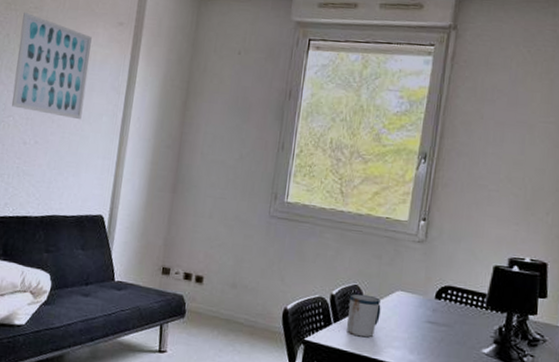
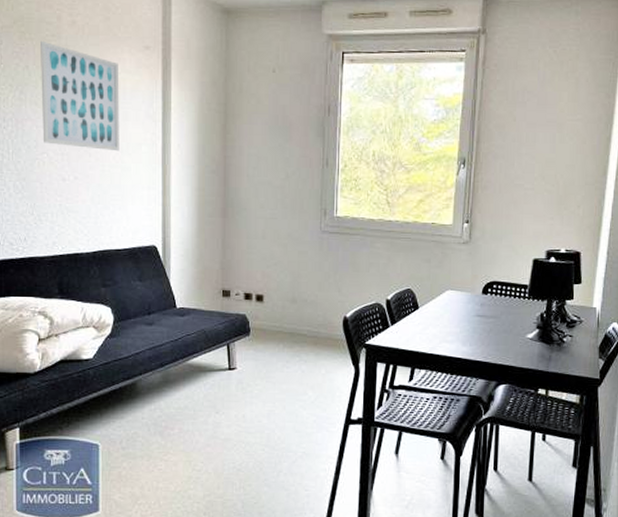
mug: present [347,293,381,338] -> none [403,296,434,336]

